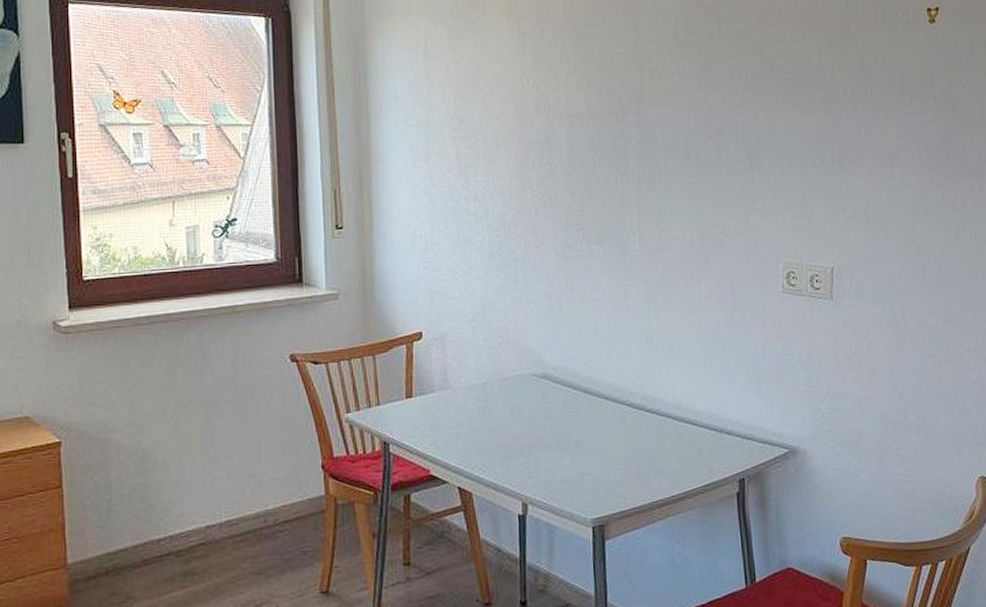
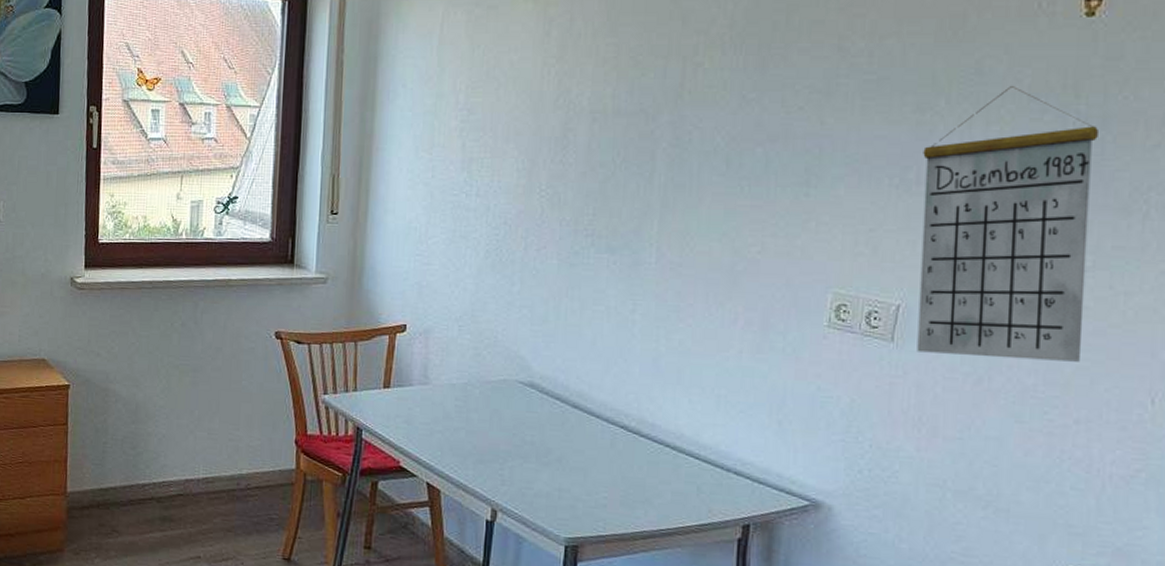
calendar: none [833,79,964,306] -> present [917,85,1098,362]

